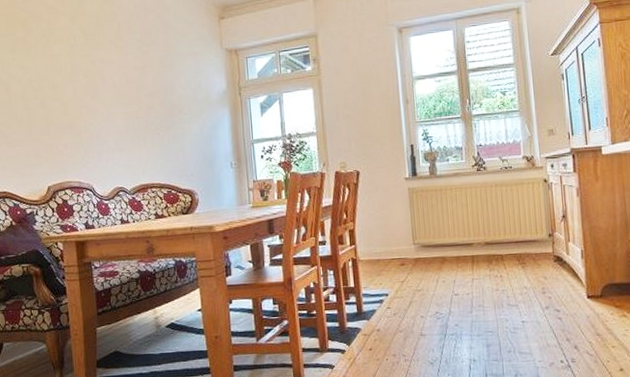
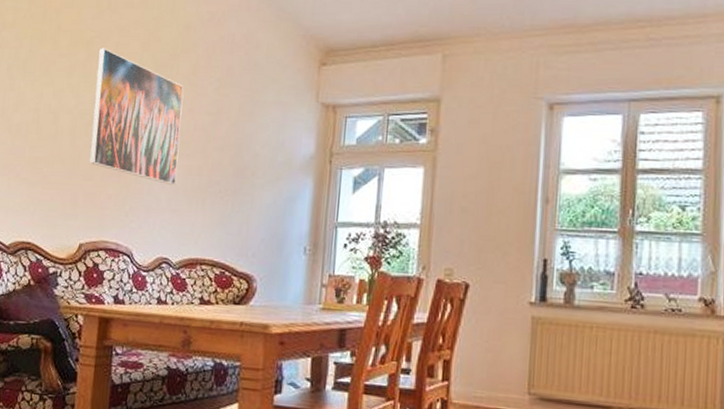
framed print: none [33,25,119,129] -> present [89,48,184,185]

